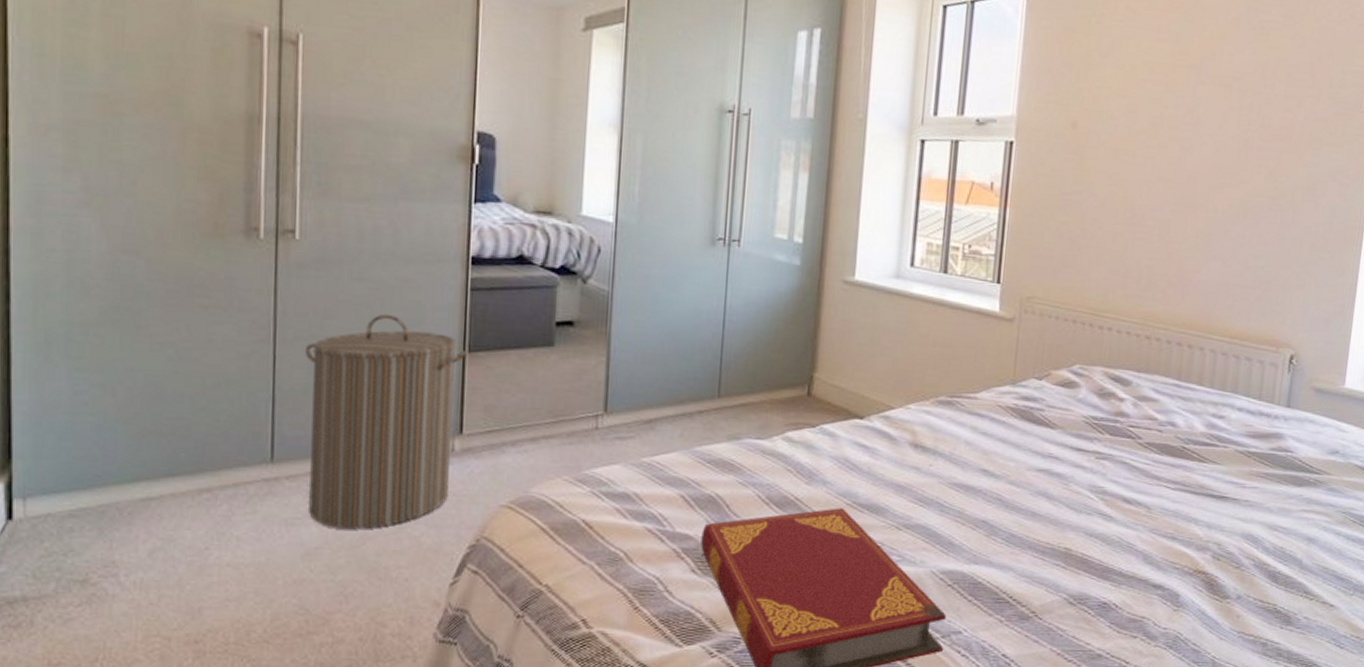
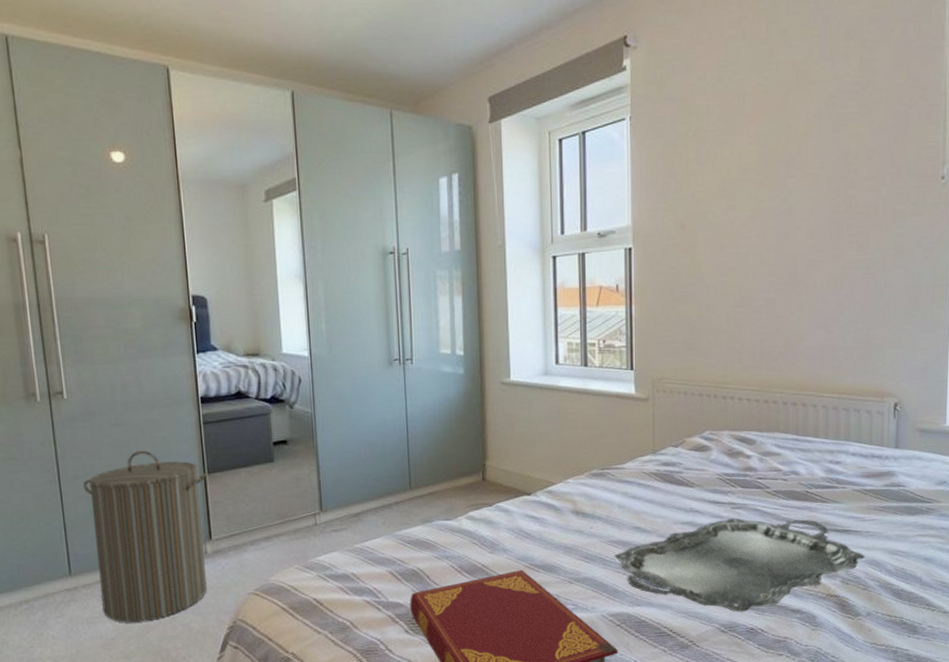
serving tray: none [954,469,1241,582] -> present [614,517,865,612]

